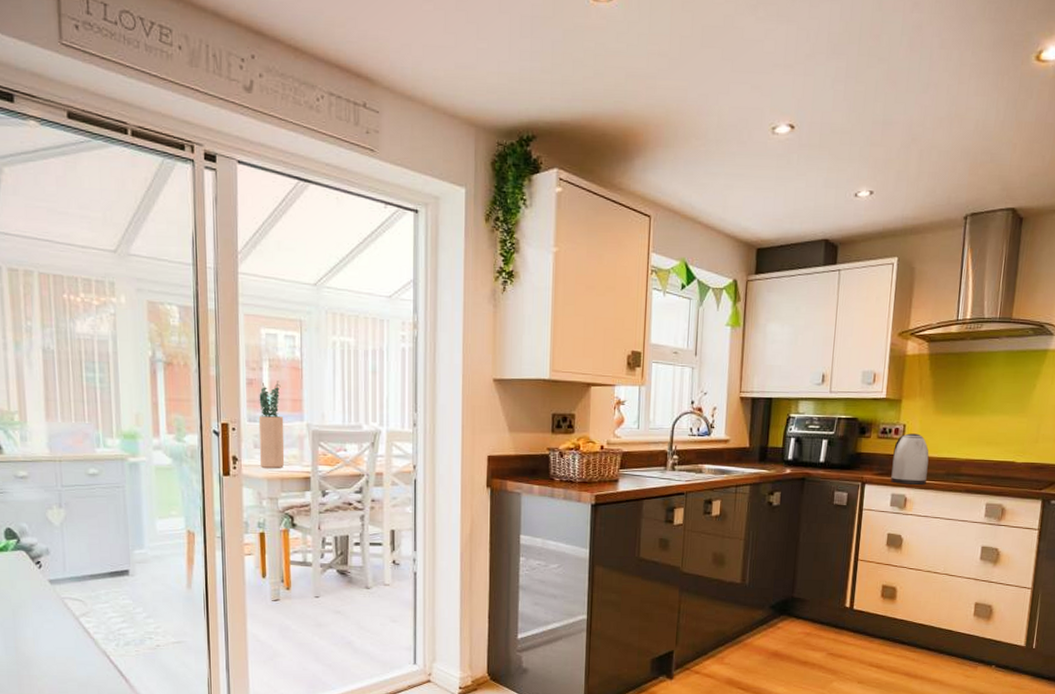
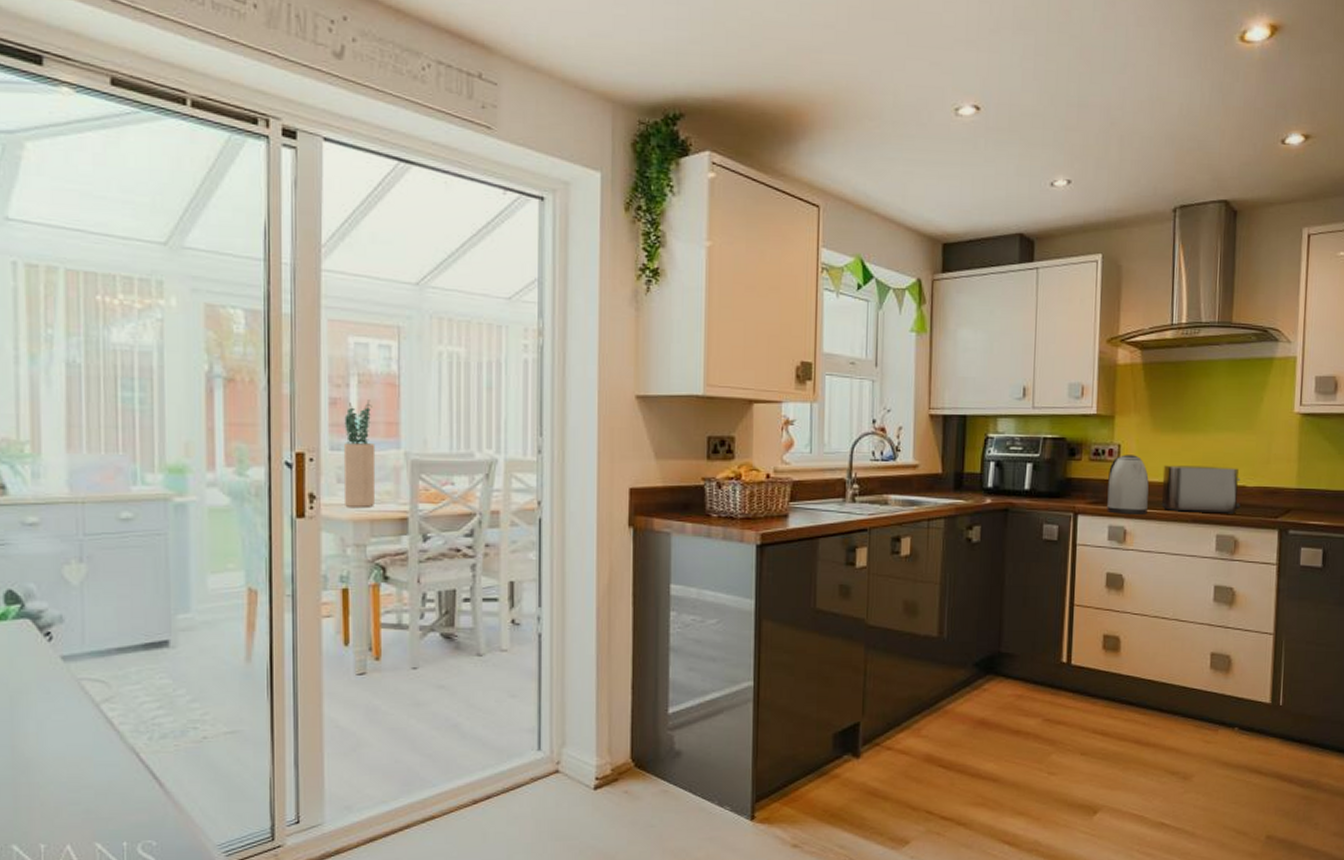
toaster: none [938,443,1011,486] -> present [1161,465,1241,514]

